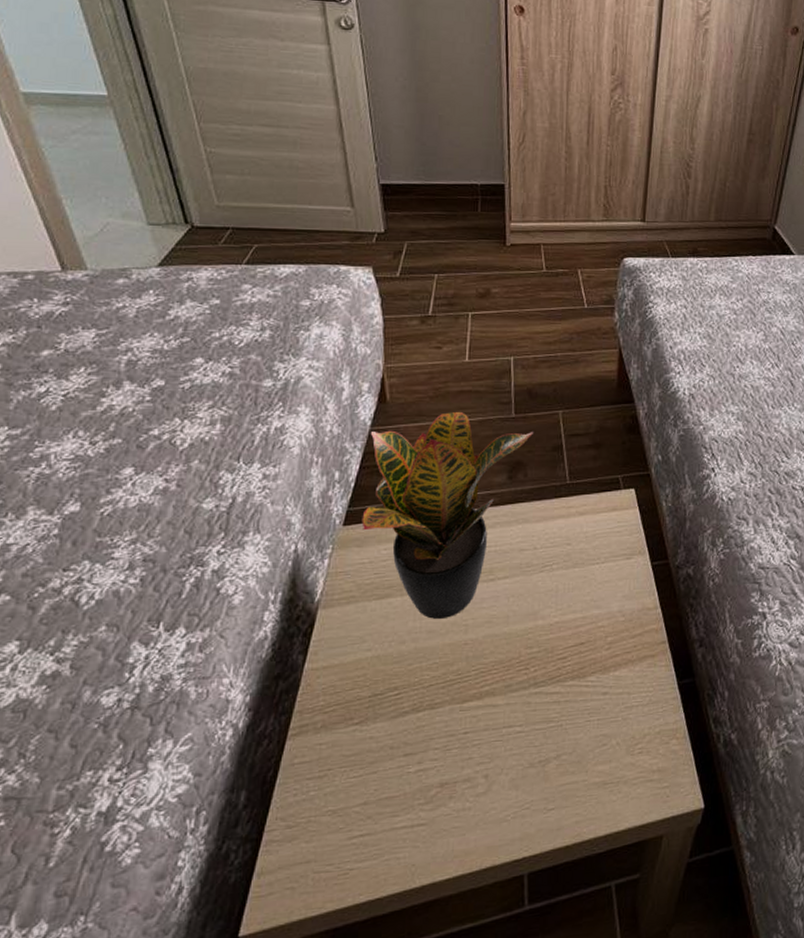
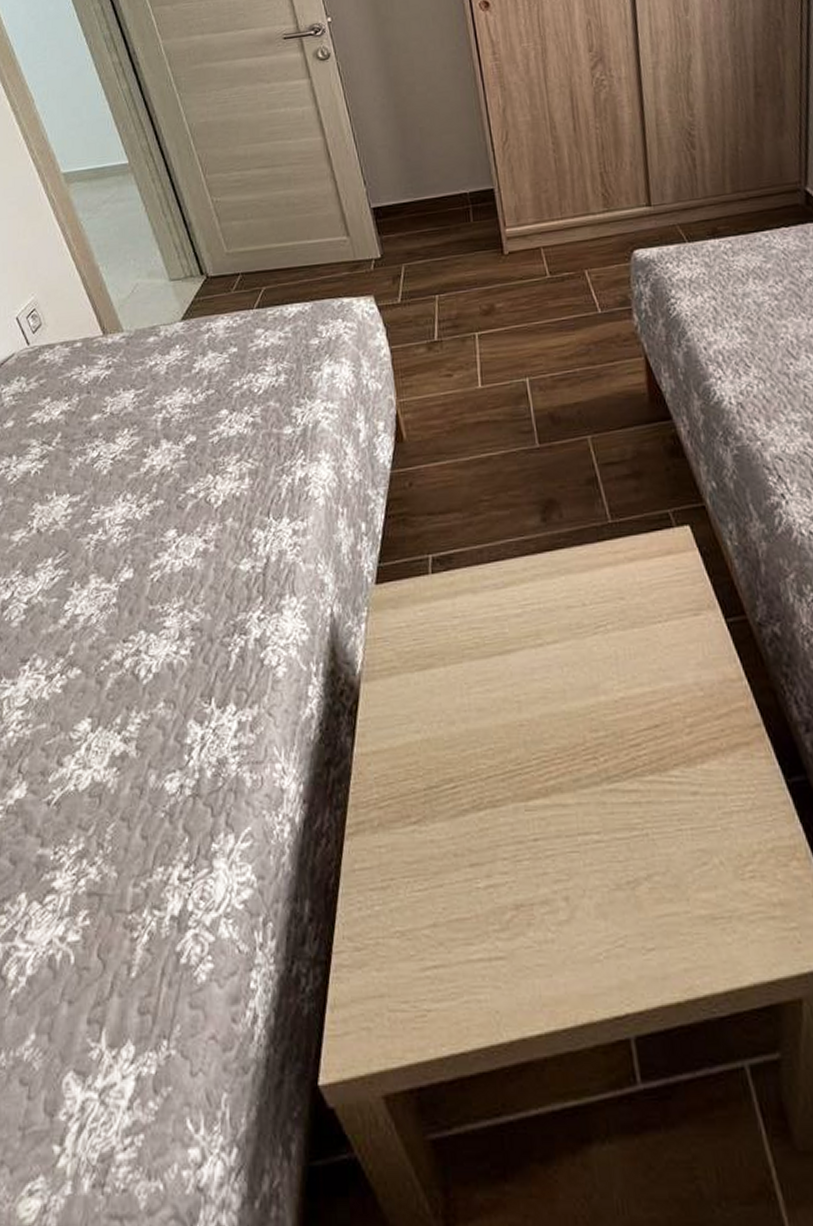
potted plant: present [362,411,533,620] -> none [392,445,562,695]

